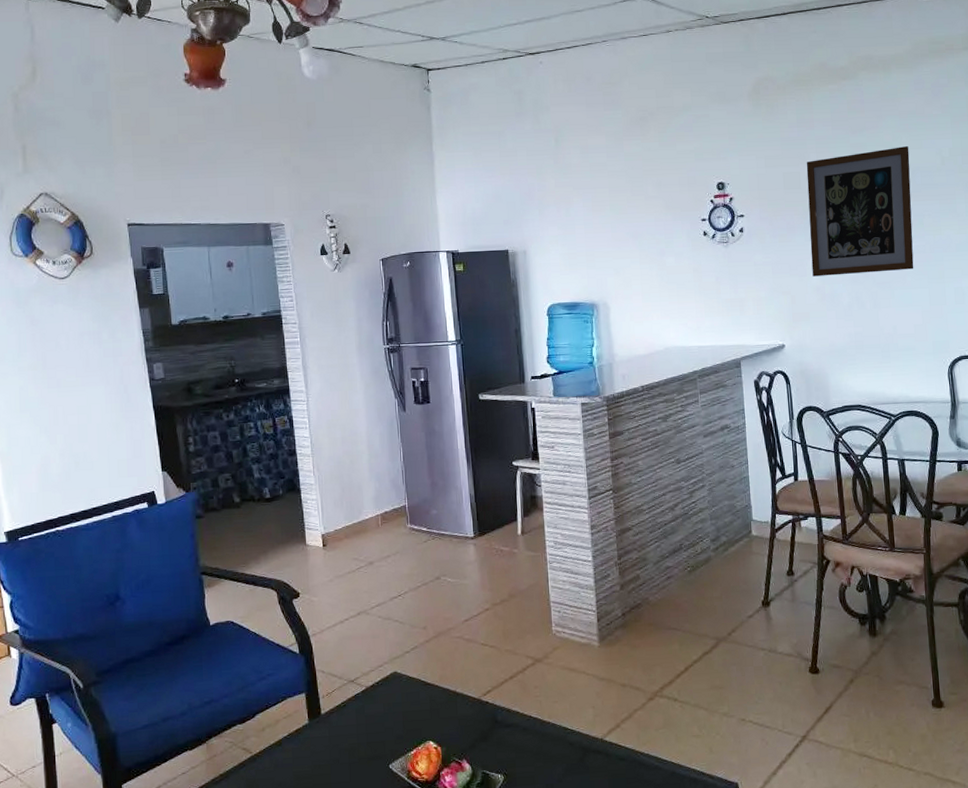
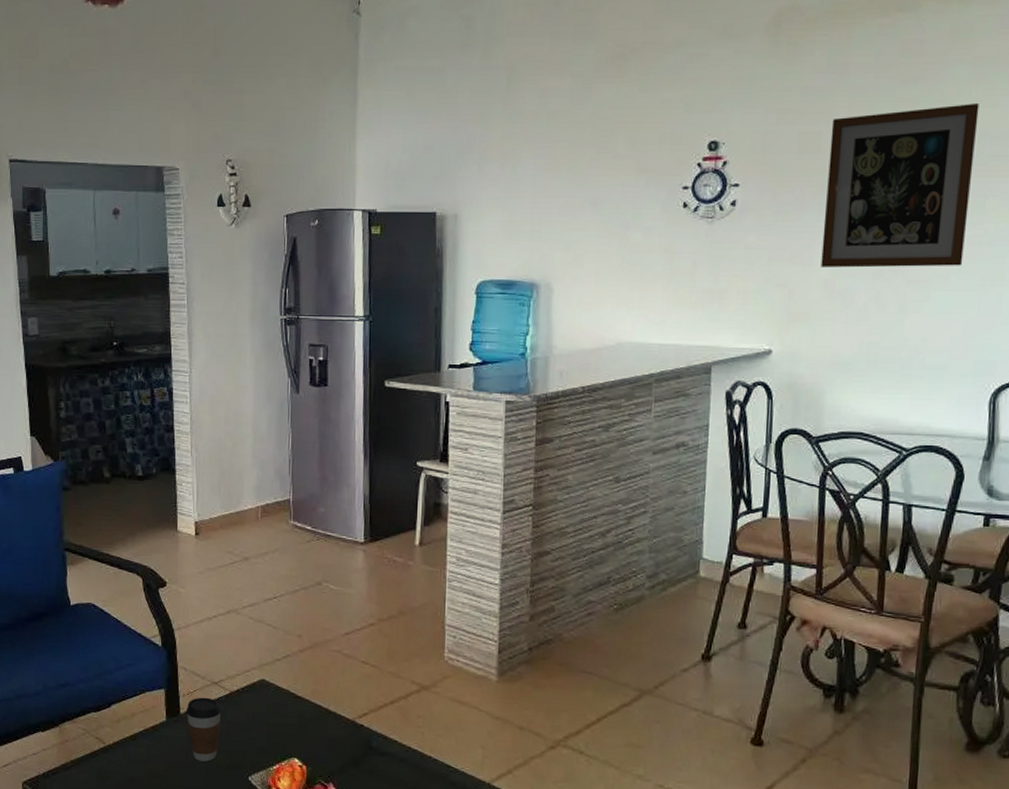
coffee cup: none [326,695,360,757] -> present [186,697,222,762]

